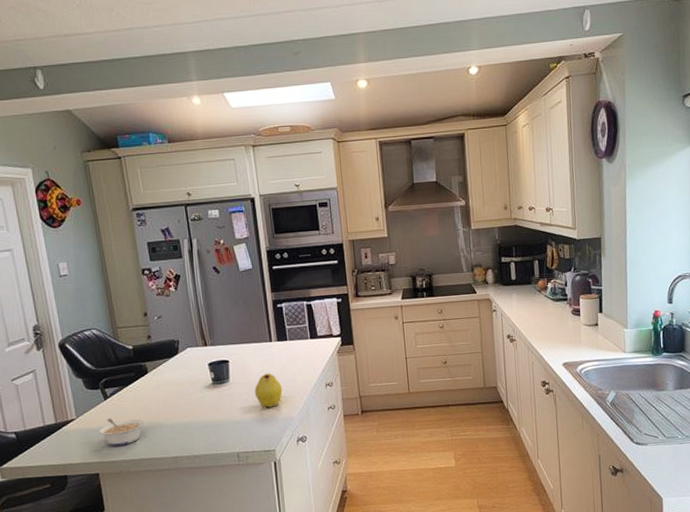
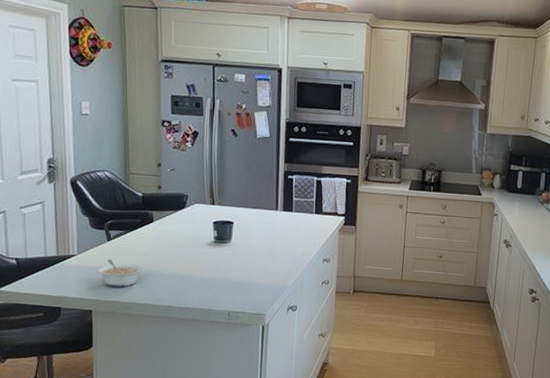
fruit: present [254,373,283,408] -> none [253,240,281,273]

